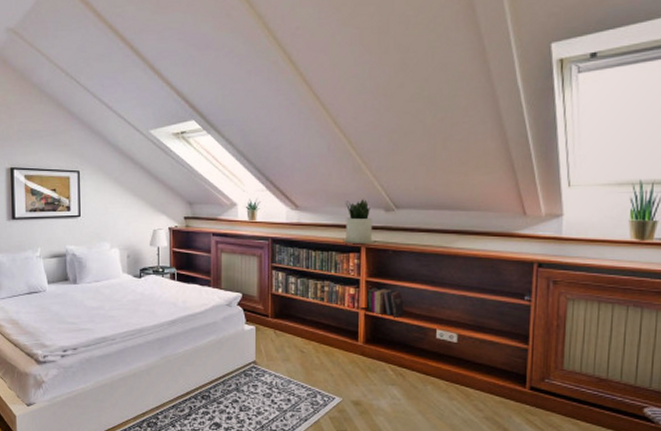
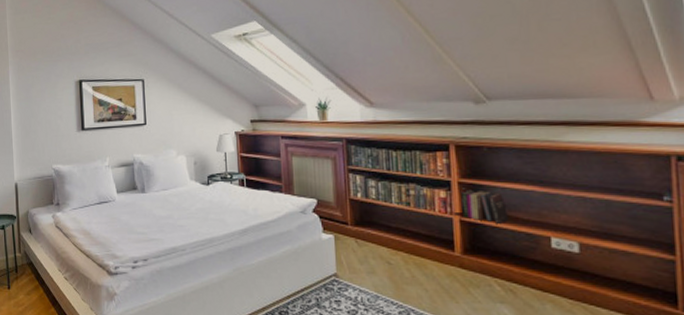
planter: present [343,199,375,245] -> none [426,92,466,143]

